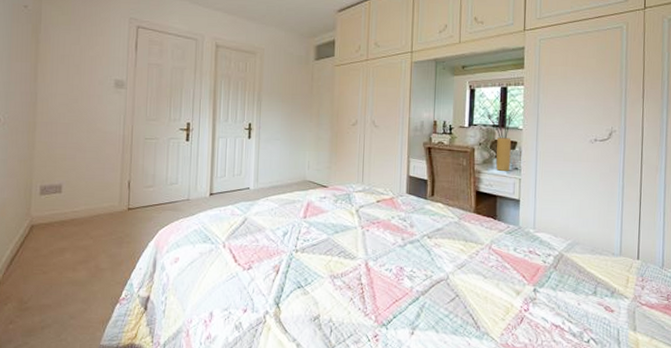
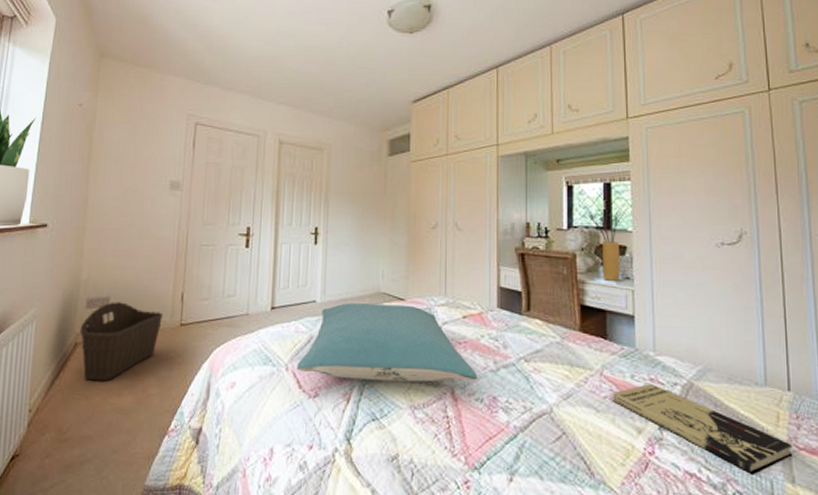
wicker basket: none [35,189,112,258] -> present [80,302,164,382]
pillow: none [233,189,389,256] -> present [297,303,479,382]
book: none [498,255,637,326] -> present [613,384,793,476]

